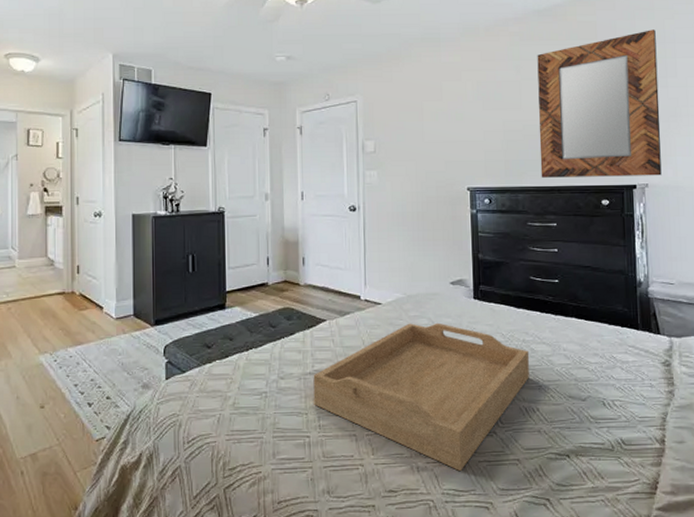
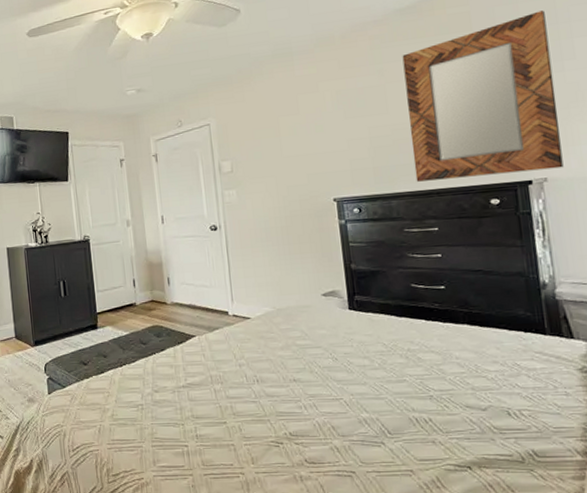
serving tray: present [313,322,529,472] -> none [186,334,418,482]

